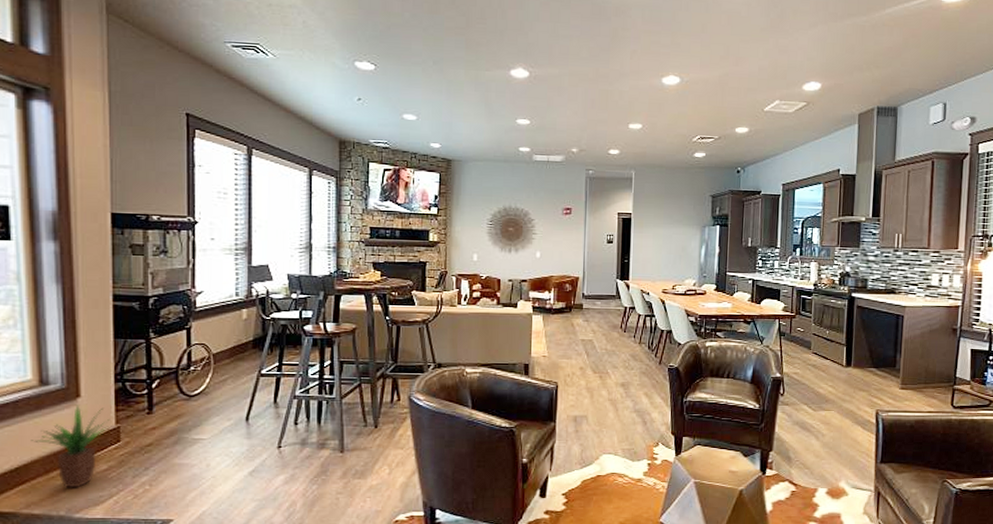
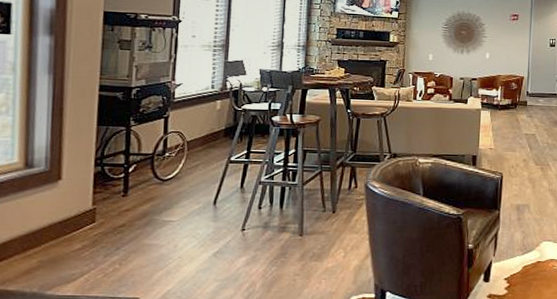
potted plant: present [30,404,110,488] -> none [11,186,88,266]

